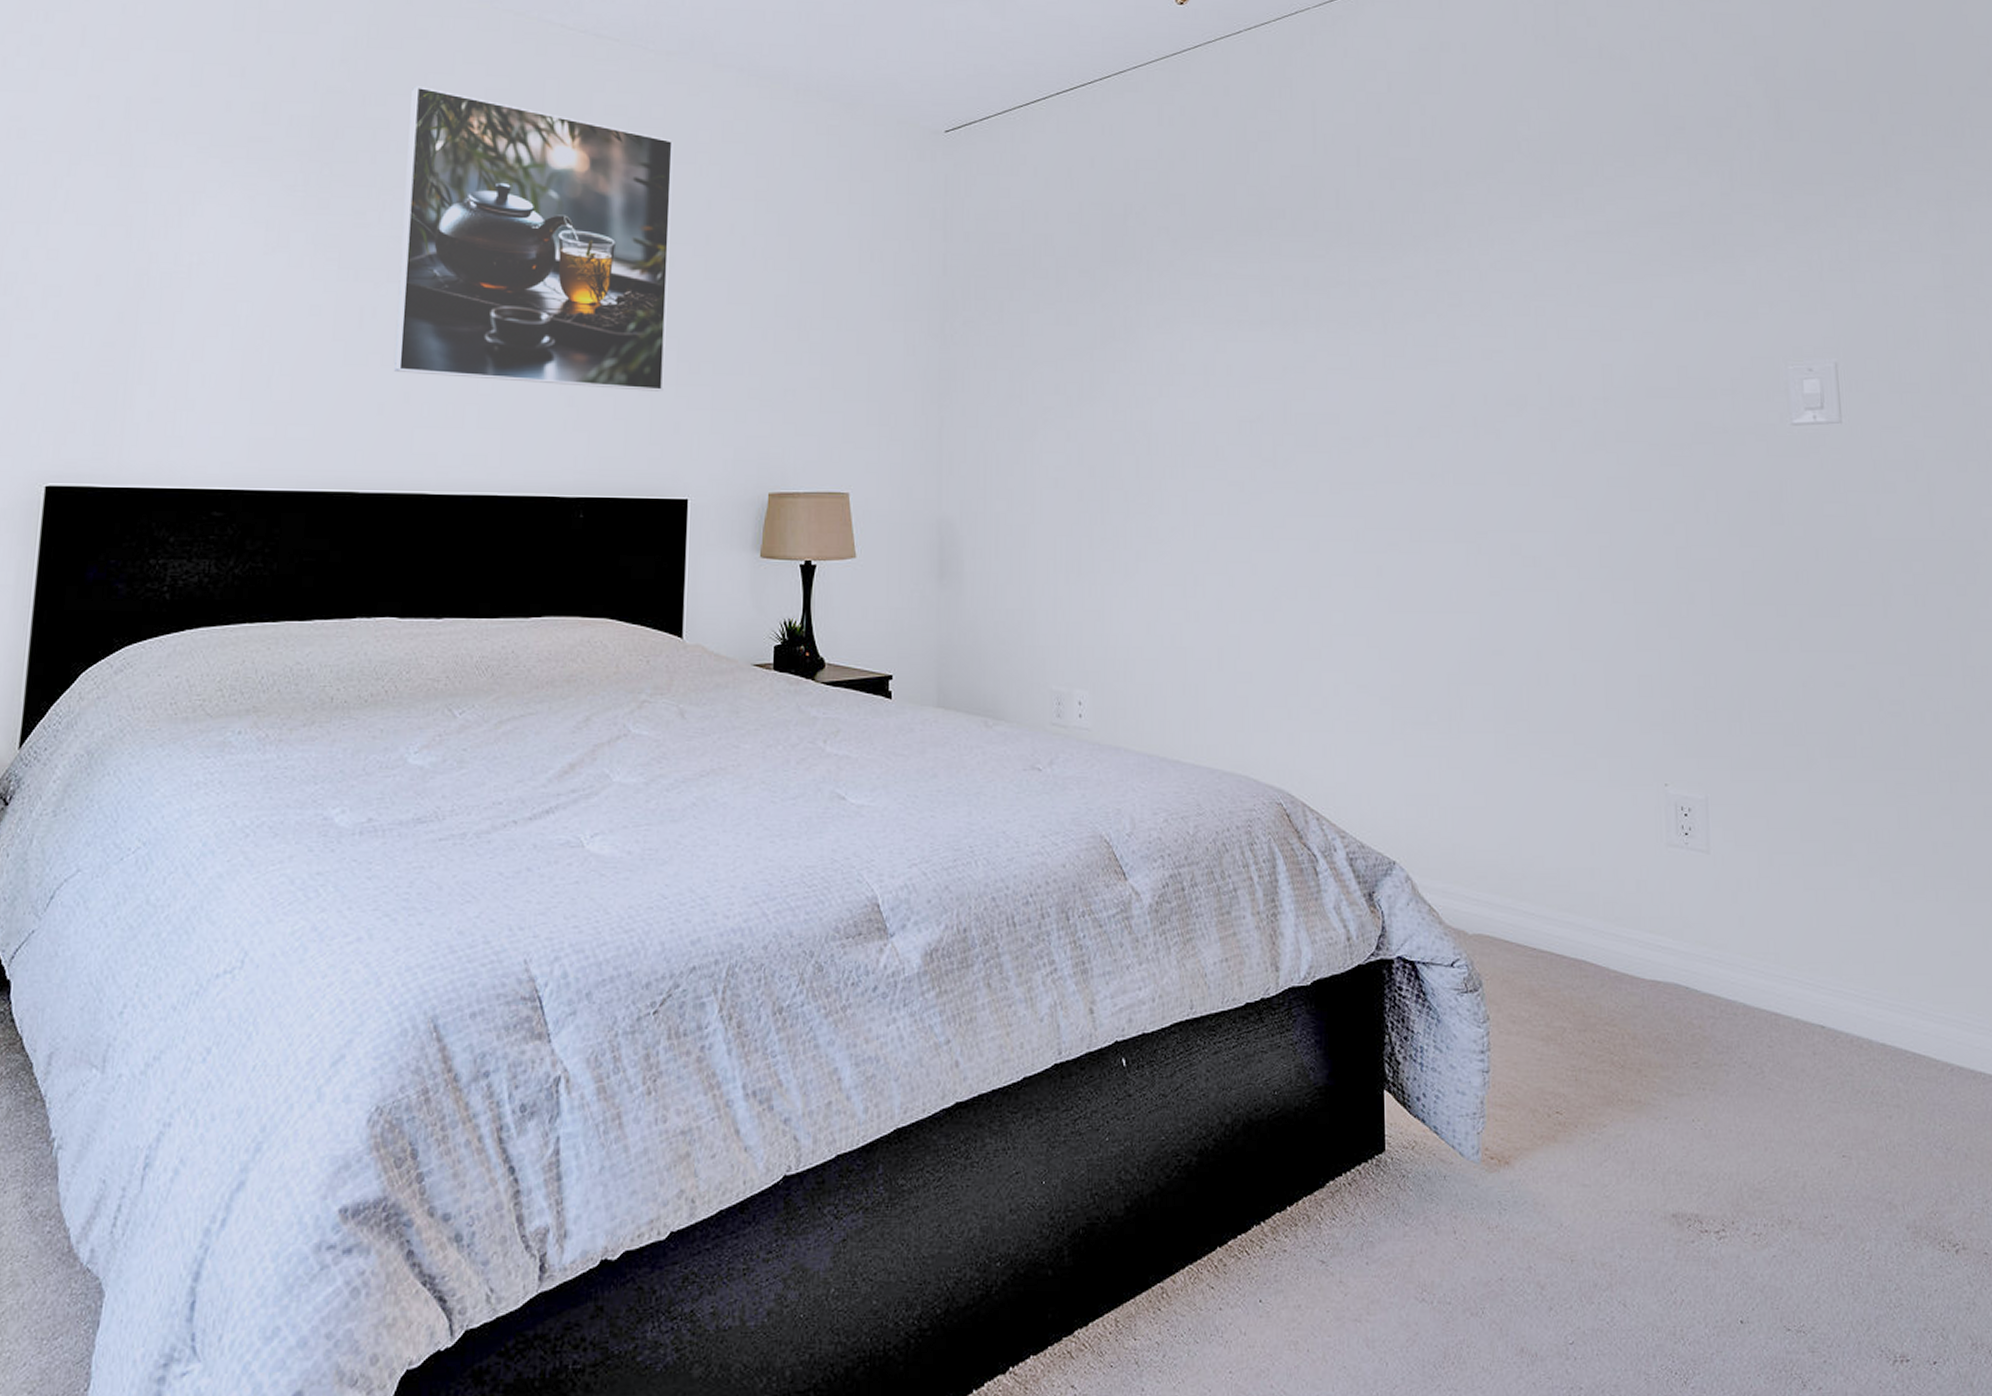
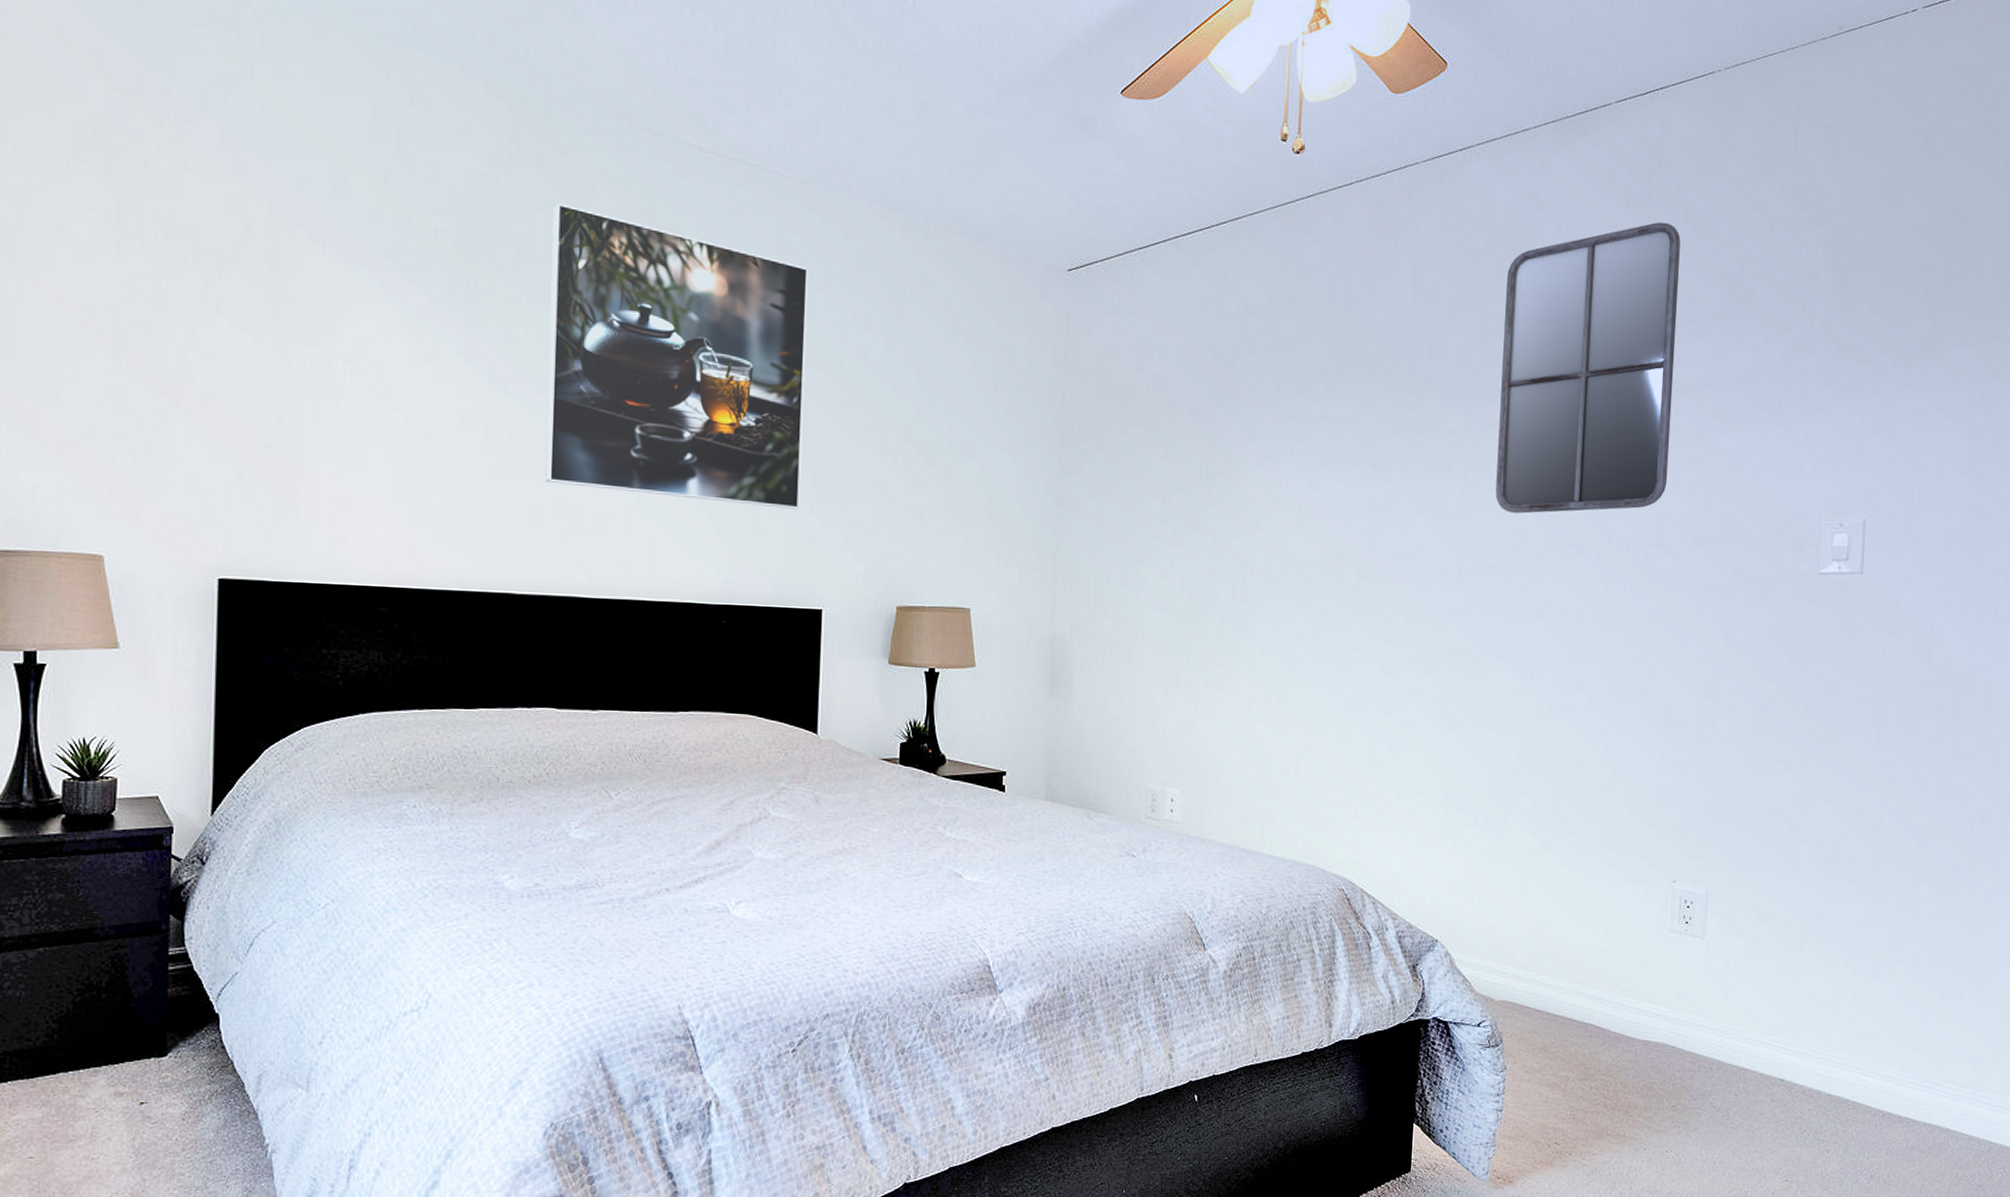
home mirror: none [1412,57,1610,369] -> present [1495,222,1681,514]

